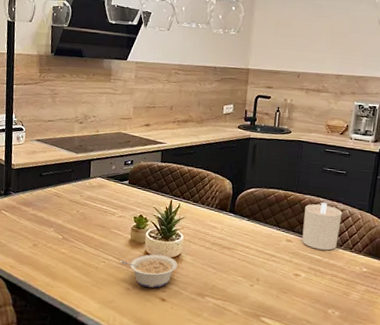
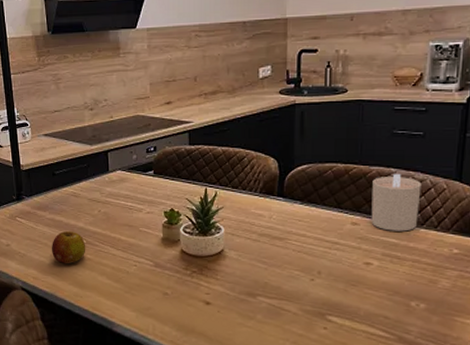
fruit: none [30,226,62,257] -> present [51,231,86,264]
legume: present [119,254,178,288] -> none [153,252,221,291]

